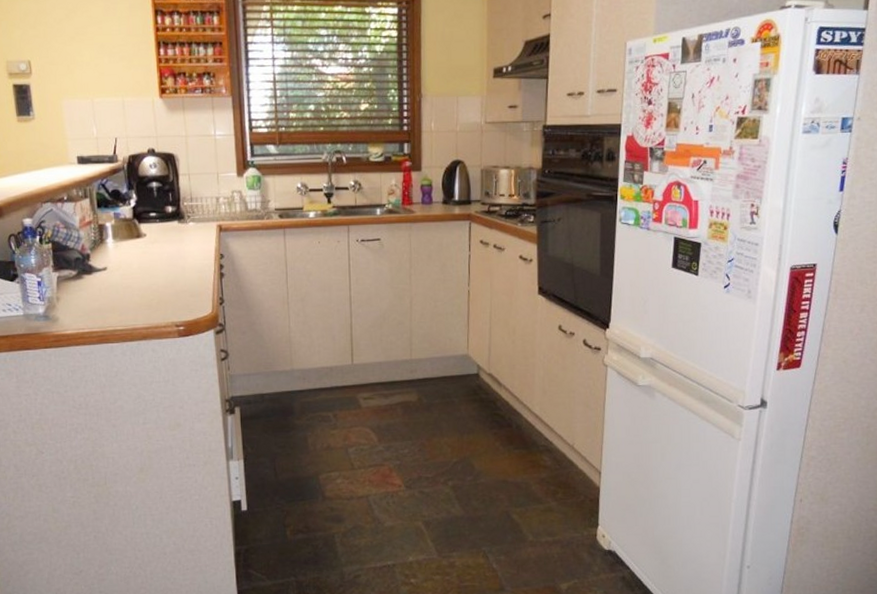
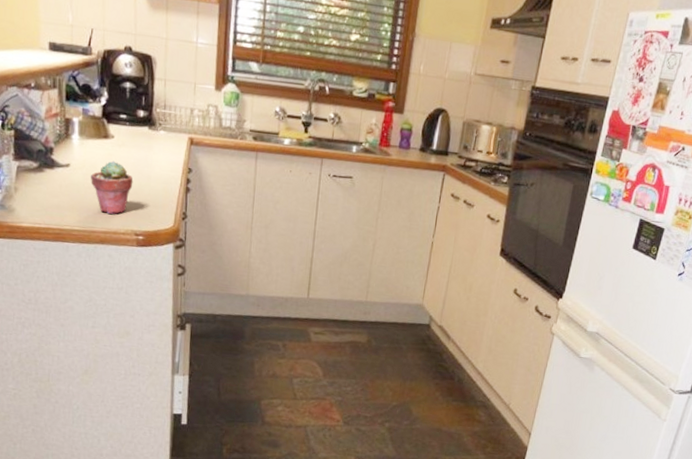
potted succulent: none [127,258,169,309] -> present [90,160,133,215]

